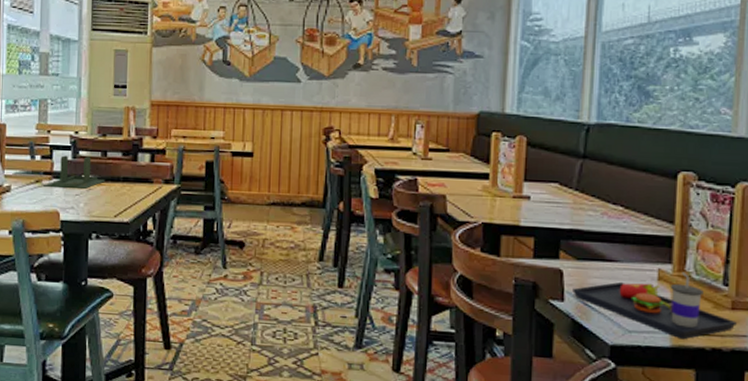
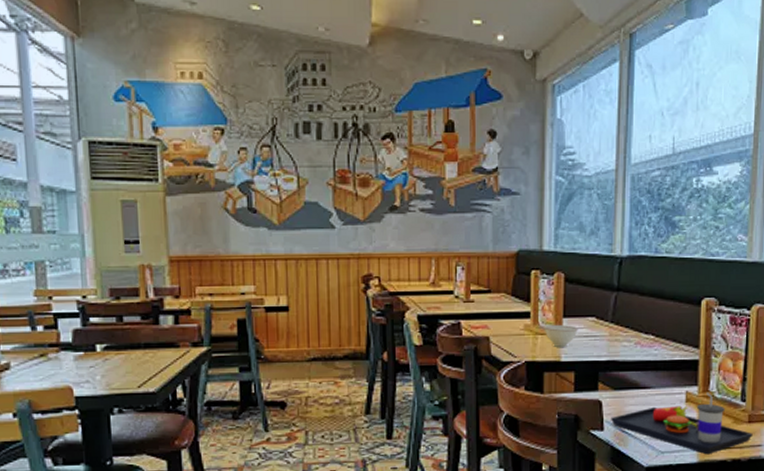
napkin holder: present [42,155,106,190] -> none [49,323,124,362]
bowl: none [503,187,540,212] -> present [544,324,578,348]

